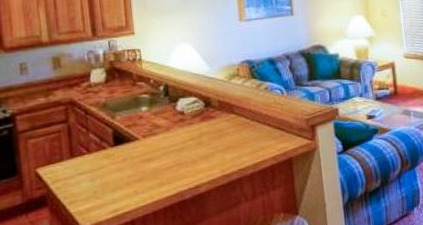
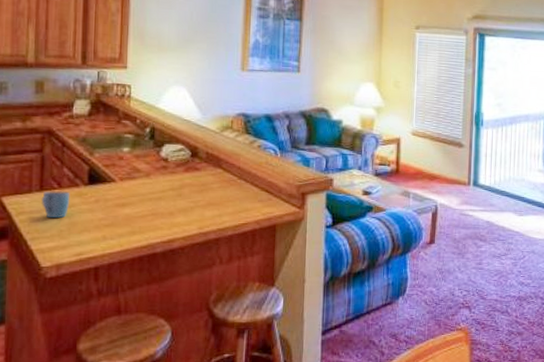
mug: none [73,155,99,181] -> present [42,191,69,218]

